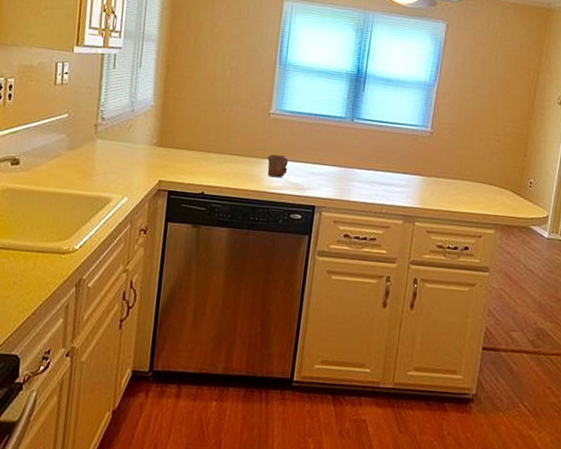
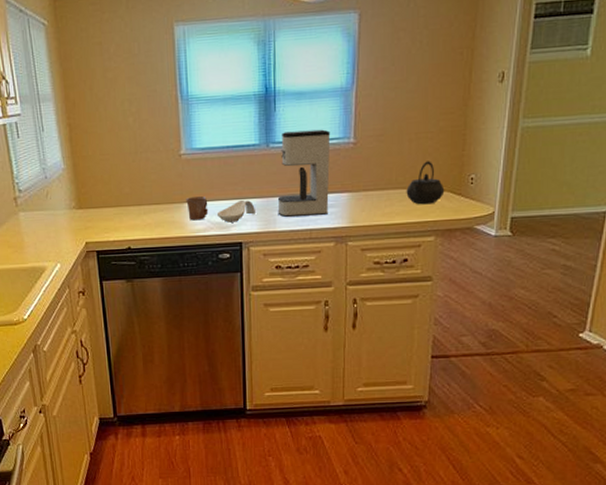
spoon rest: none [296,165,333,186] -> present [218,199,255,223]
coffee maker: none [353,111,411,193] -> present [277,129,331,217]
kettle: none [472,160,507,200] -> present [406,161,445,205]

